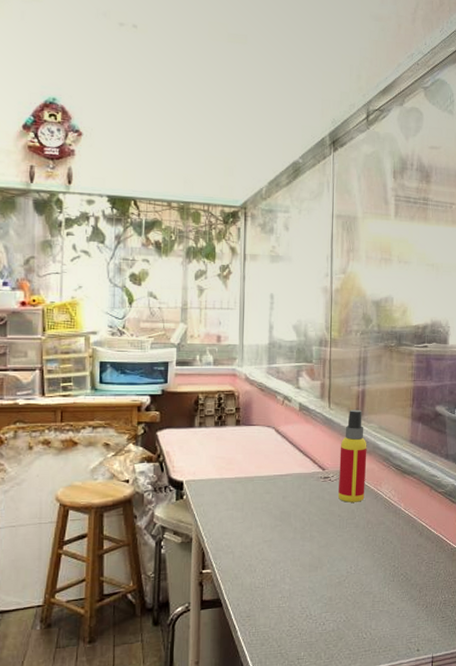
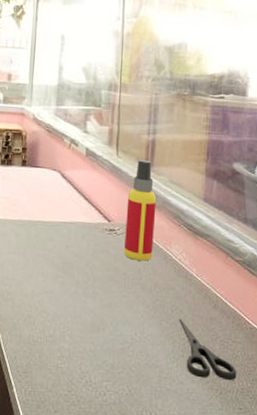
scissors: none [389,548,440,597] -> present [179,318,237,381]

